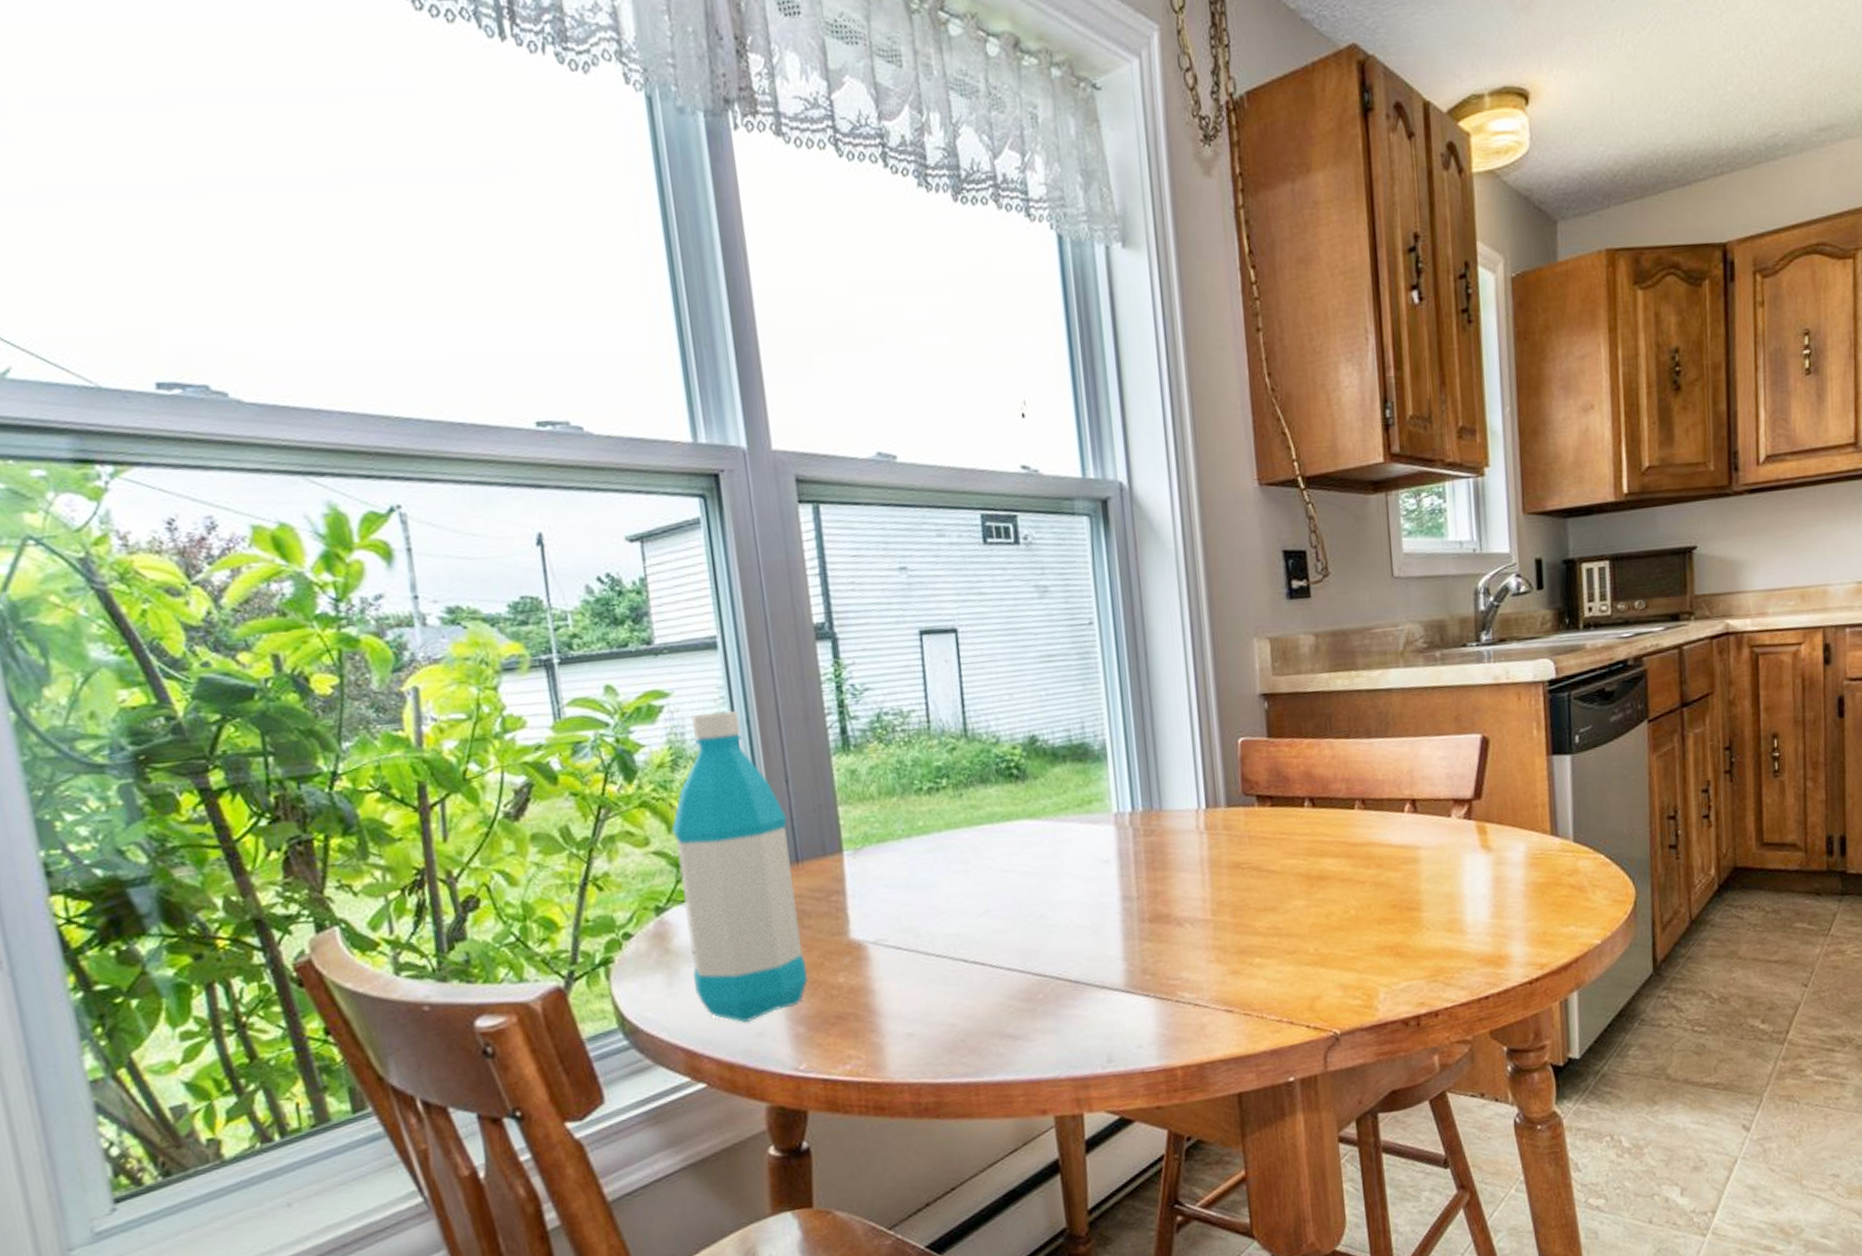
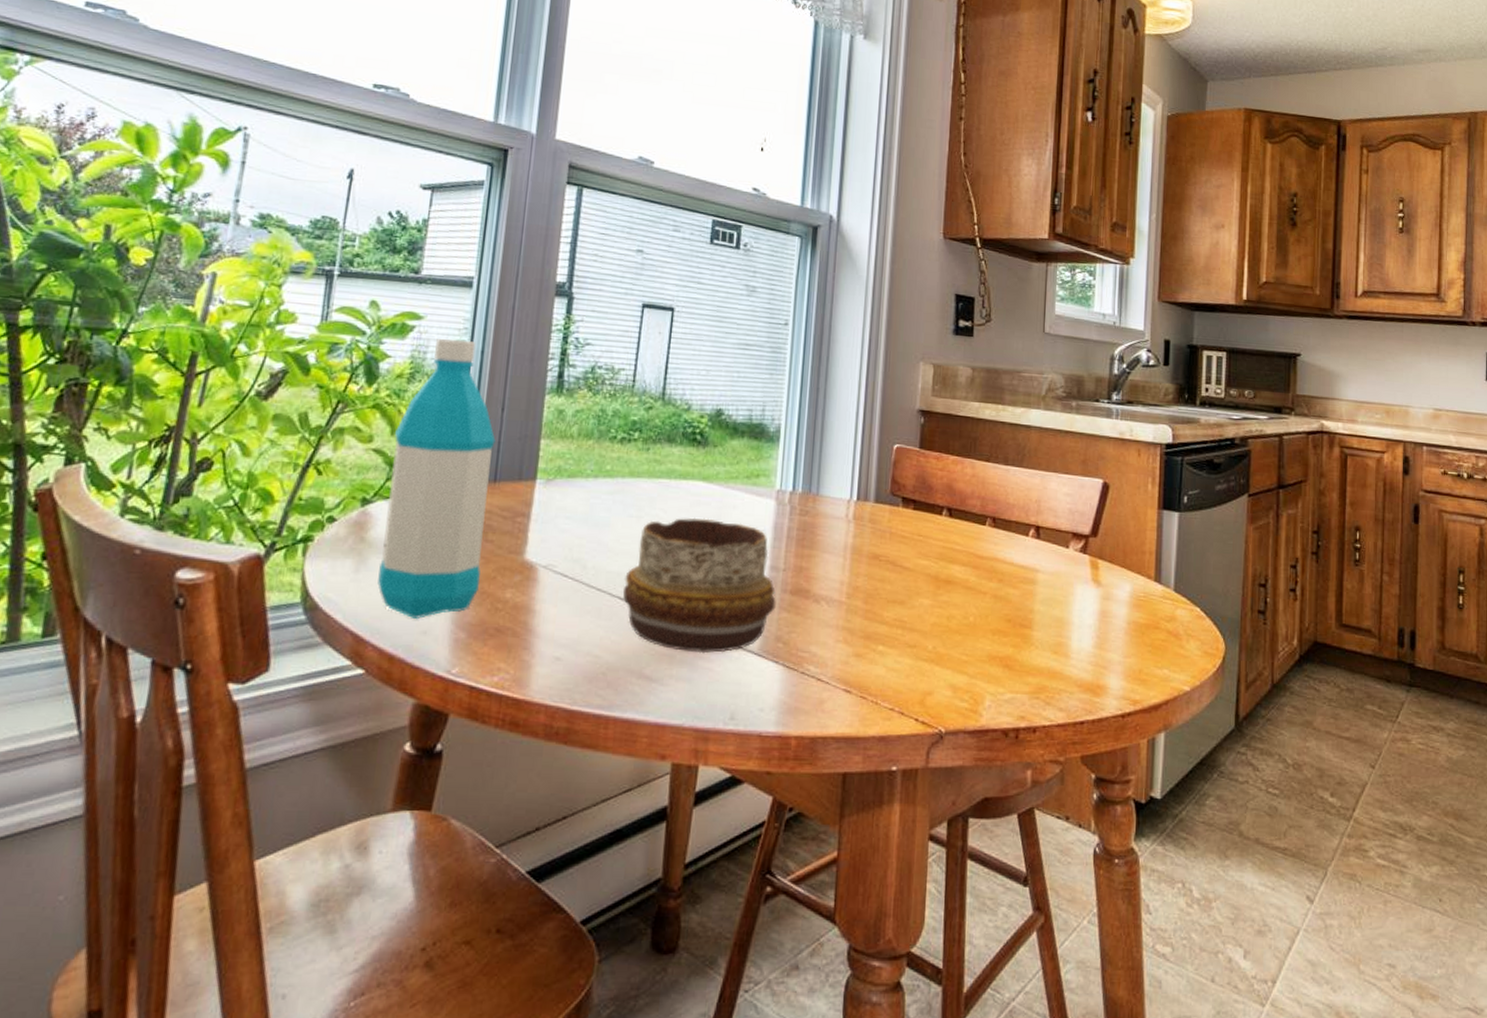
decorative bowl: none [964,857,1136,1003] -> present [622,517,776,654]

